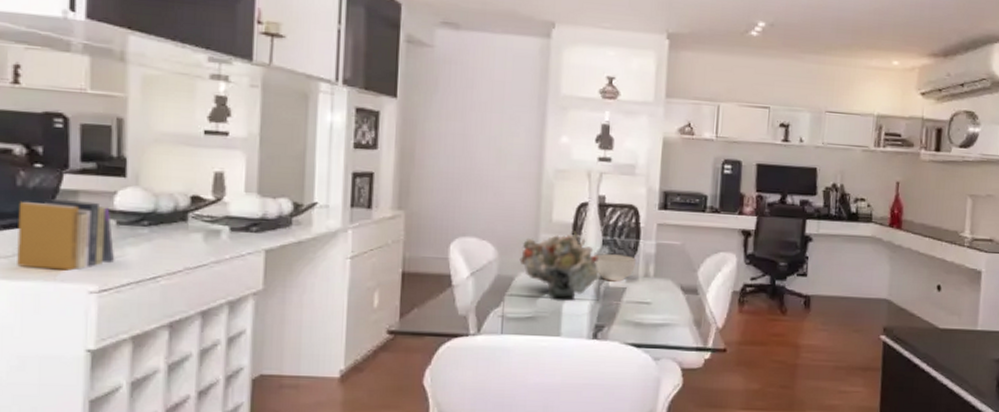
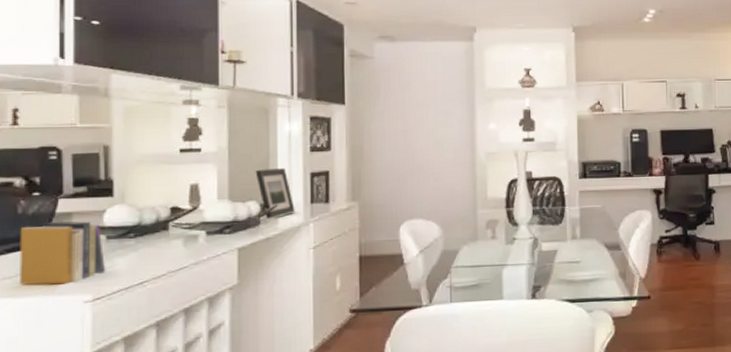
picture frame: none [289,162,332,220] -> present [255,167,295,219]
flower arrangement: present [519,231,599,302] -> none [462,204,532,269]
bowl: present [594,254,637,282] -> none [527,221,564,246]

